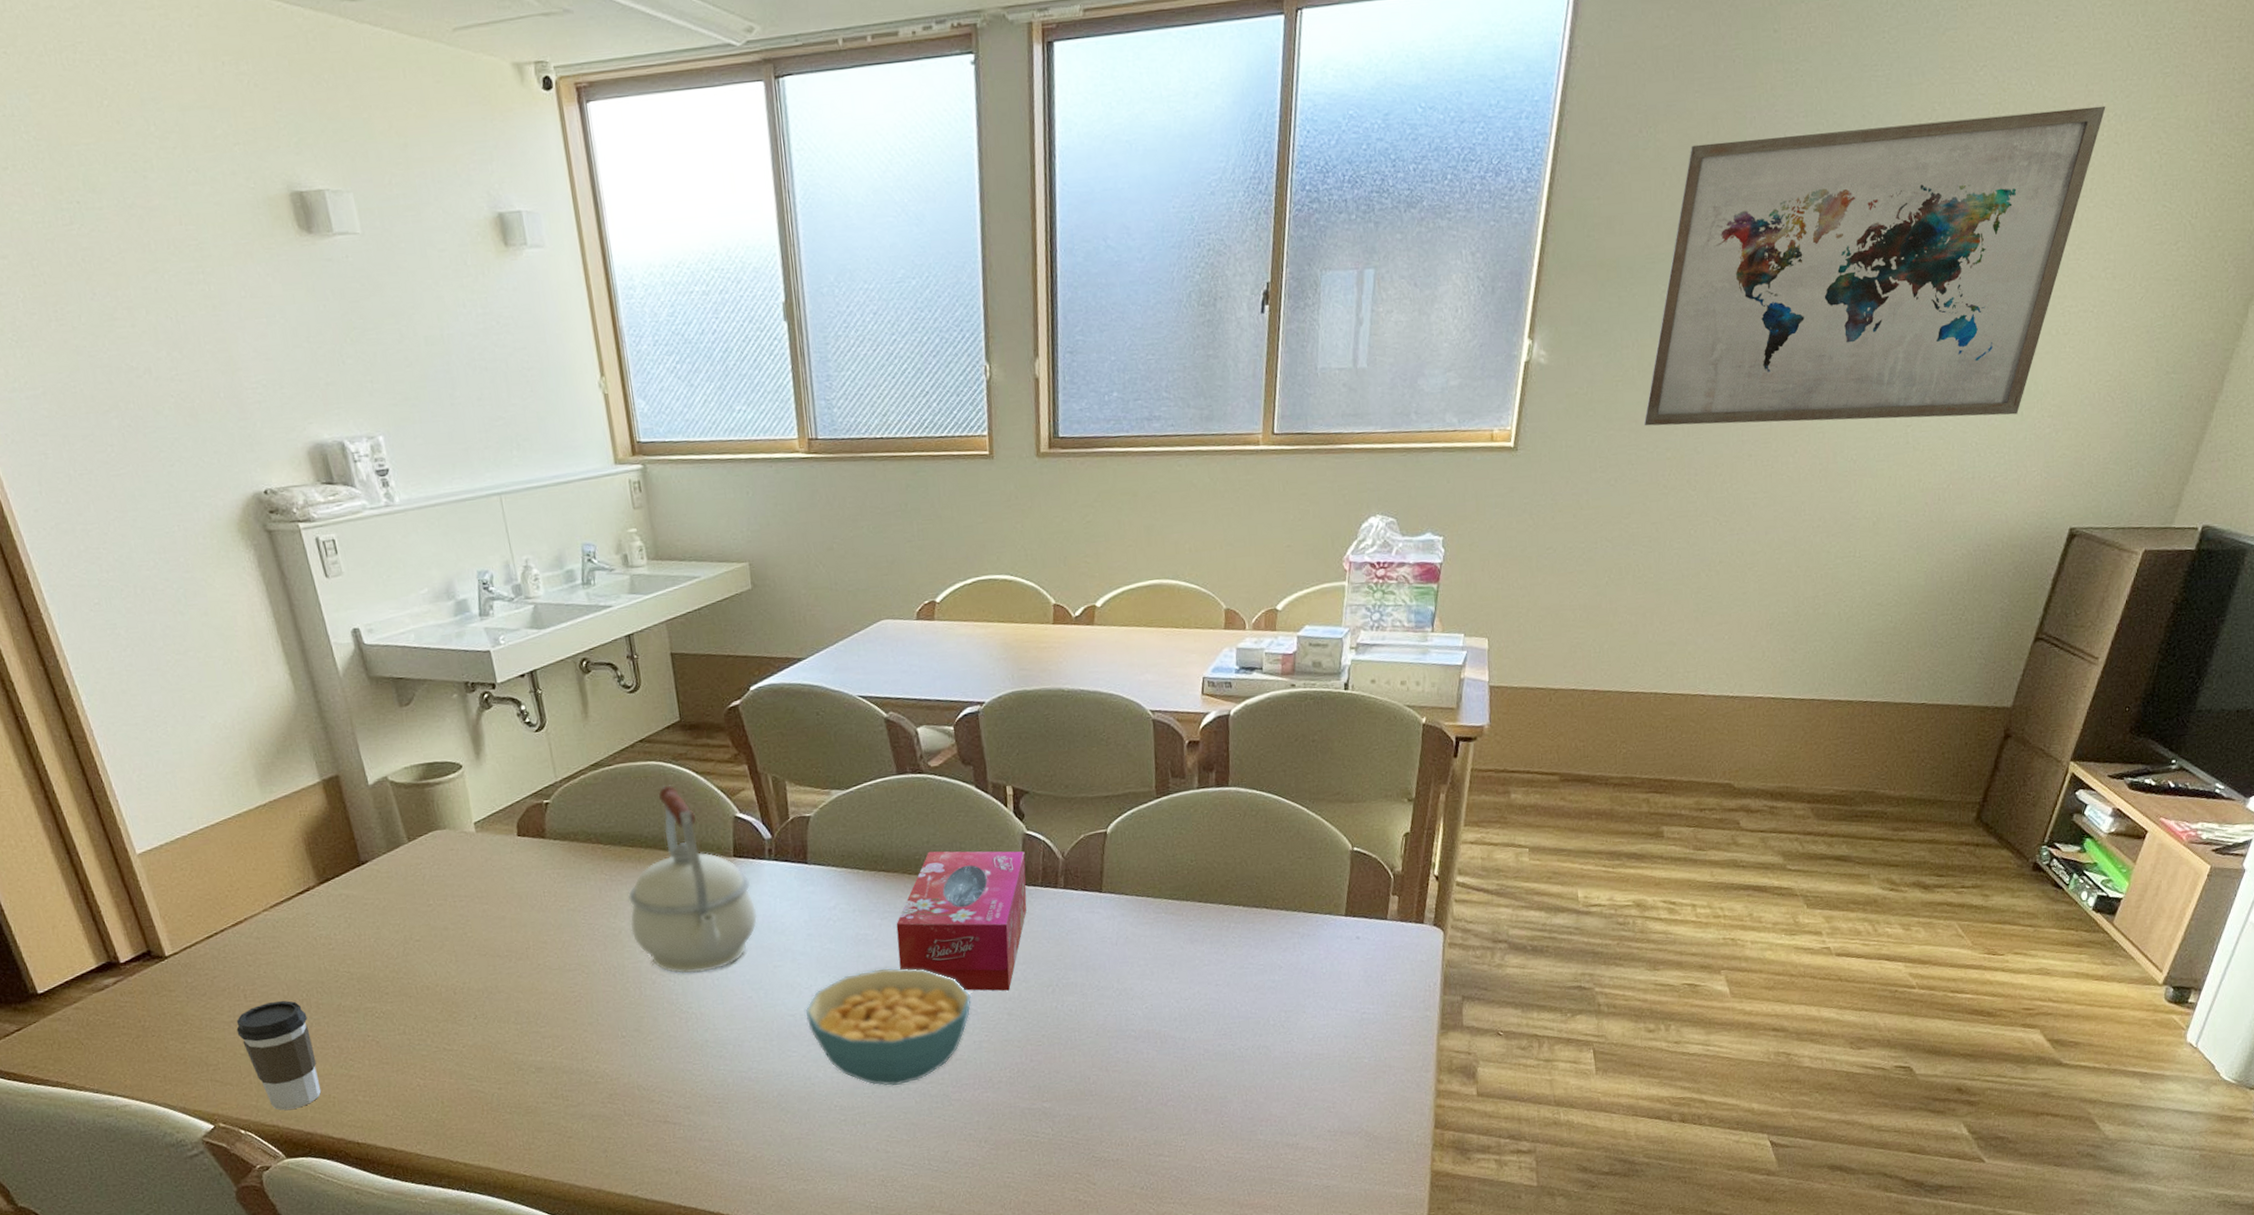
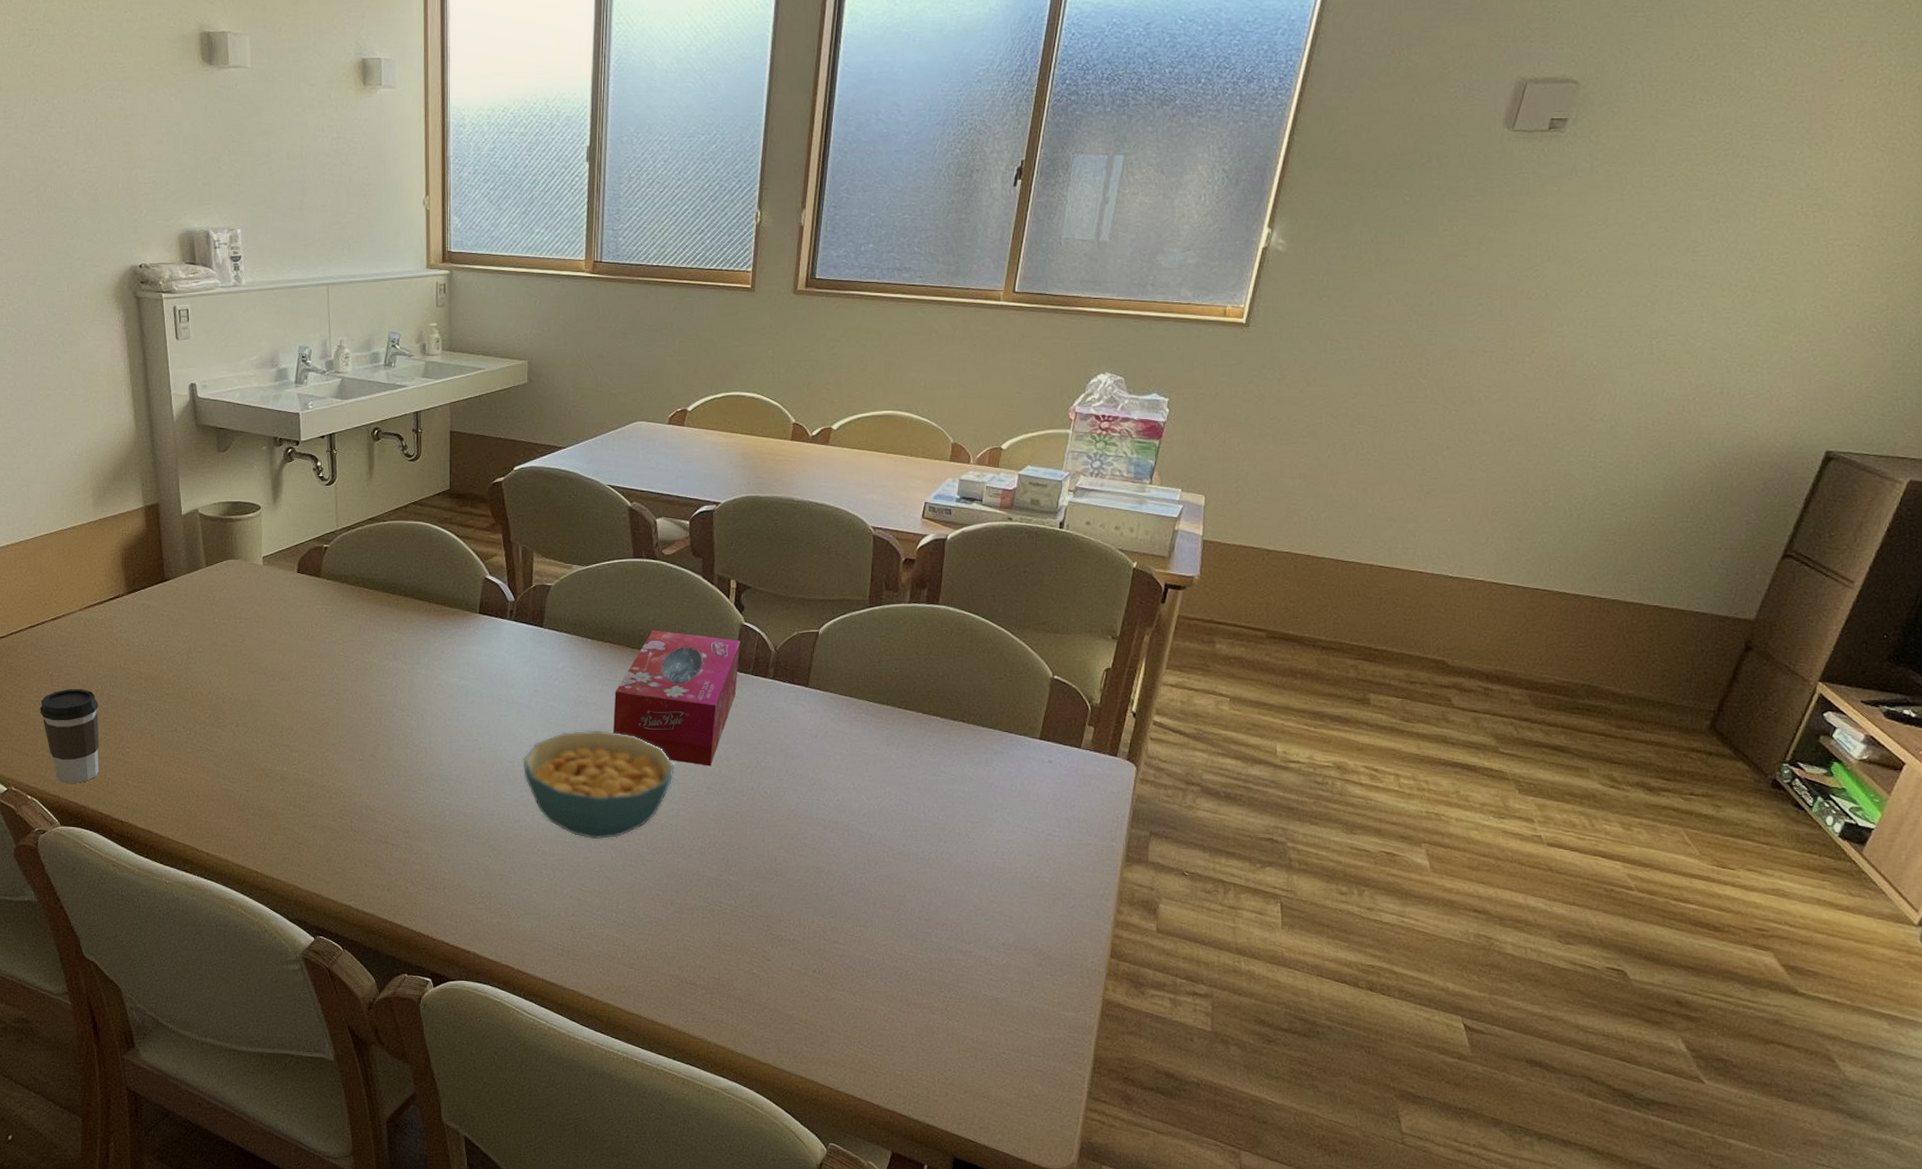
kettle: present [628,786,757,974] -> none [381,545,492,712]
wall art: present [1643,105,2106,426] -> none [1377,56,1880,337]

